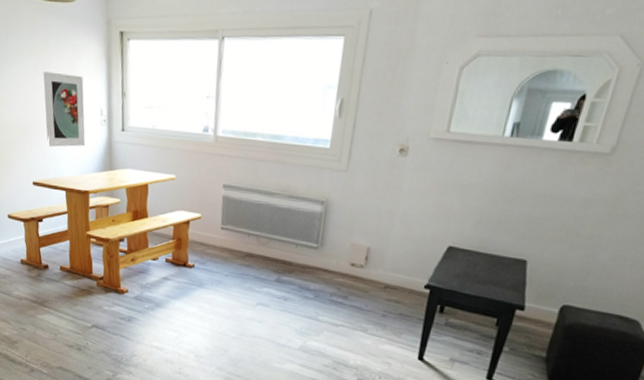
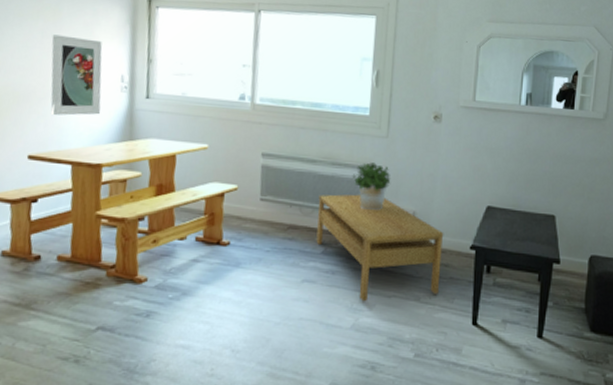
coffee table: none [271,226,398,328] -> present [316,194,444,302]
potted plant: none [308,196,347,245] -> present [352,162,391,211]

